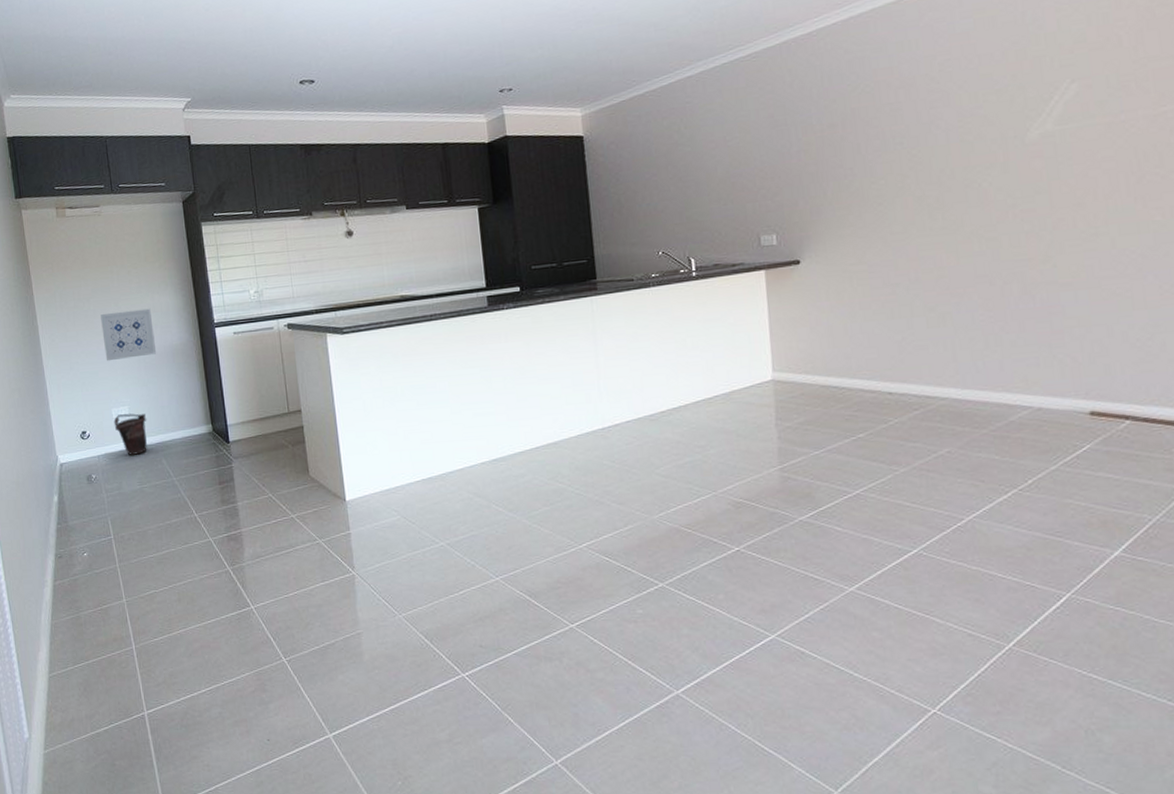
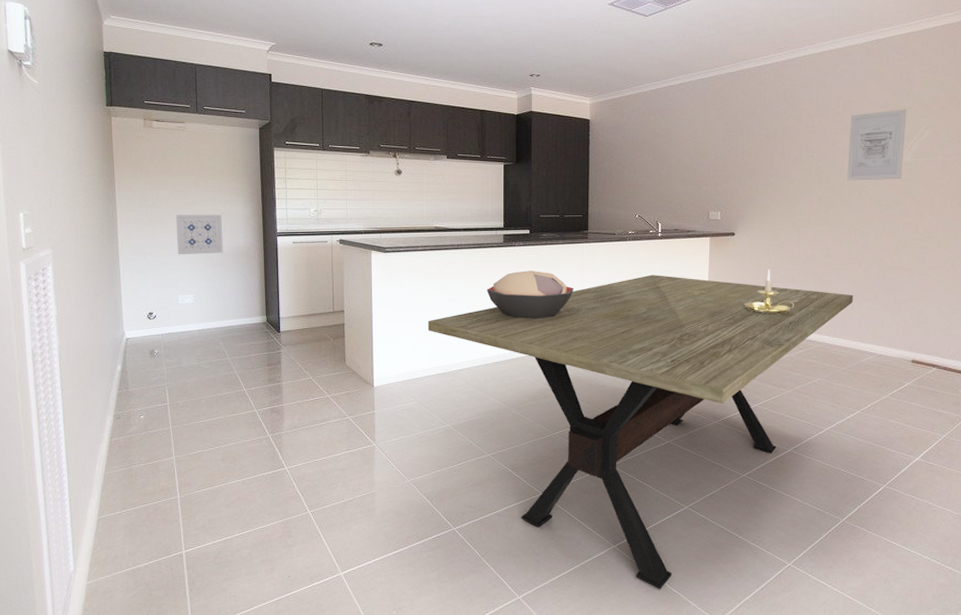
bucket: present [113,413,147,455] -> none [179,301,209,336]
dining table: none [403,326,988,749] -> present [427,274,854,589]
decorative bowl: none [472,337,587,401] -> present [486,270,575,320]
candle holder: none [825,303,904,366] -> present [745,269,798,315]
wall art: none [953,59,1042,170] -> present [847,109,907,181]

